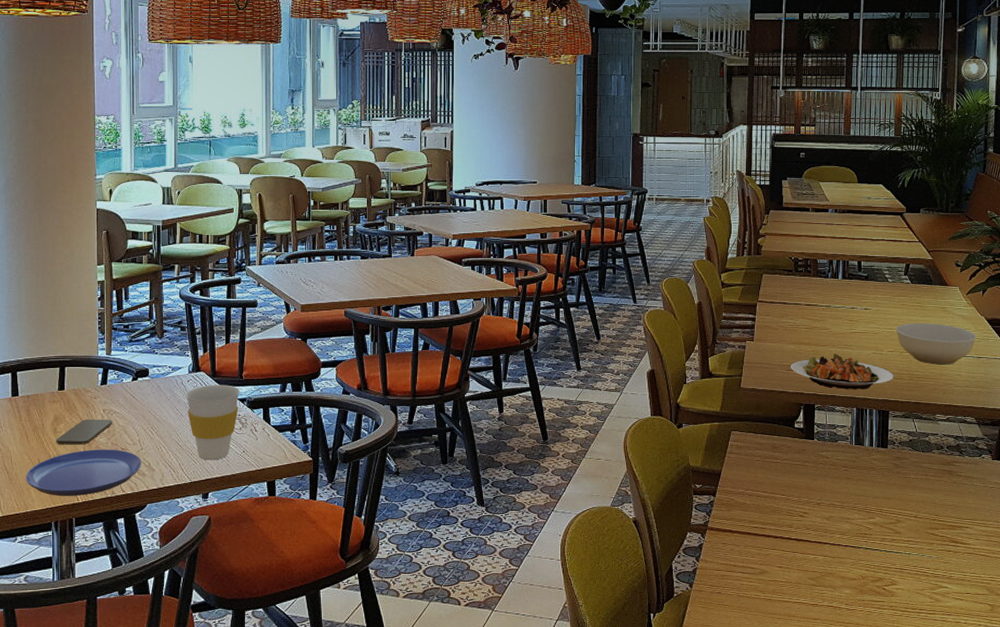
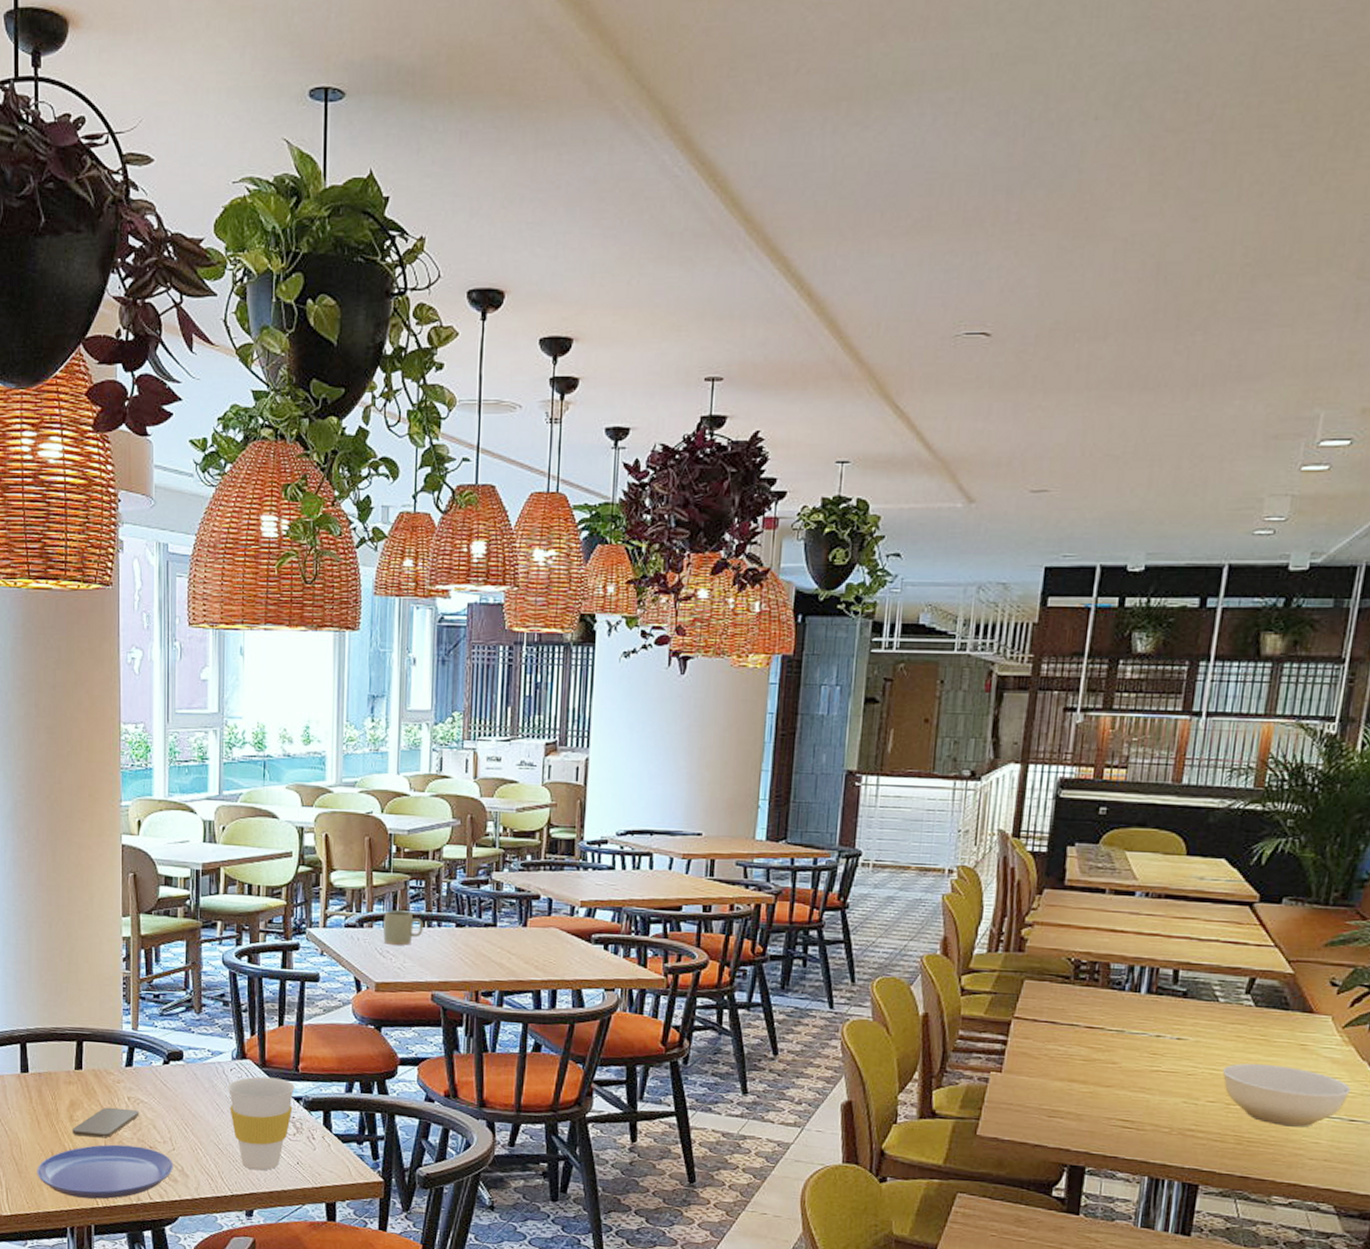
mug: none [306,249,337,275] -> present [383,910,424,945]
salad: present [790,353,894,390] -> none [1053,1097,1213,1153]

